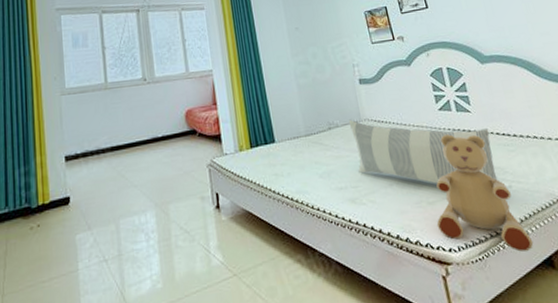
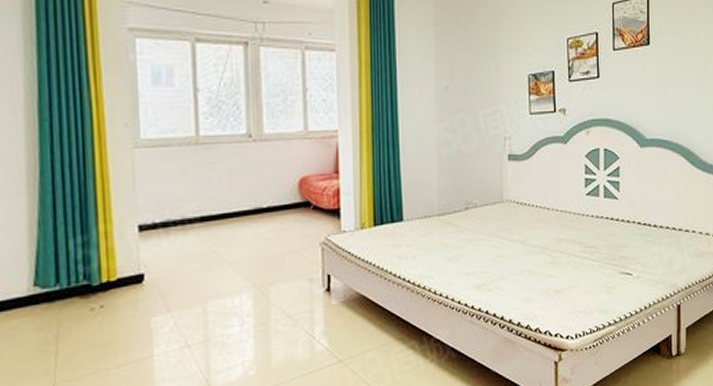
pillow: present [348,119,498,184] -> none [489,199,632,272]
teddy bear: present [436,134,534,253] -> none [559,221,647,340]

